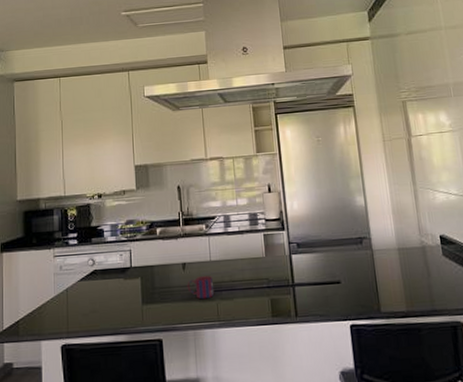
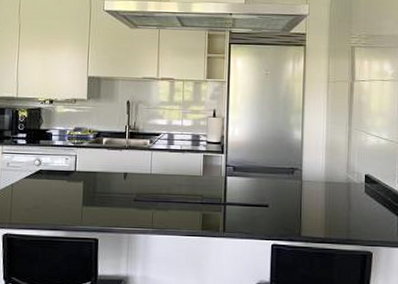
mug: present [187,276,214,300] -> none [126,187,151,208]

